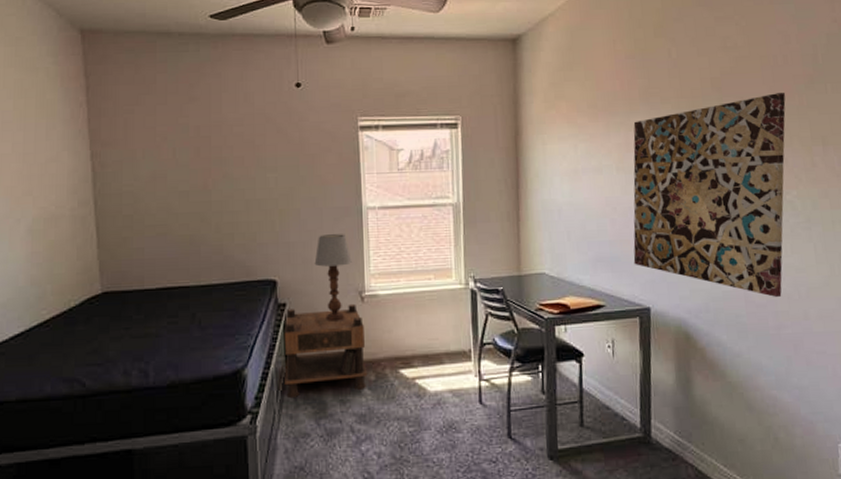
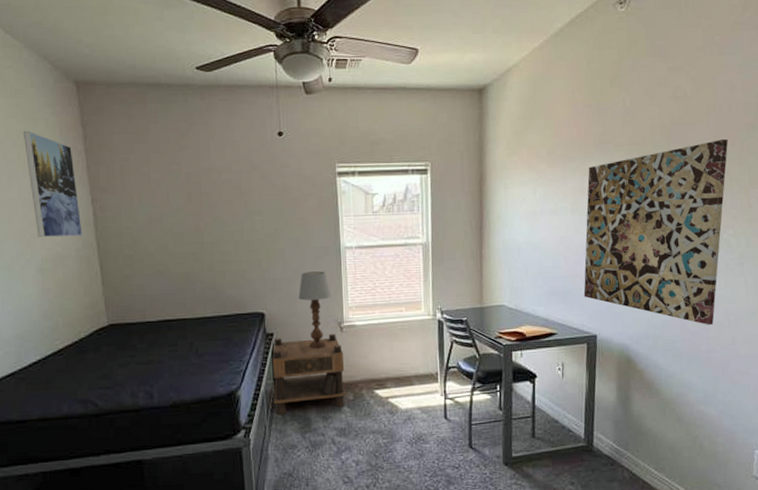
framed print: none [22,80,79,196] -> present [24,130,83,238]

